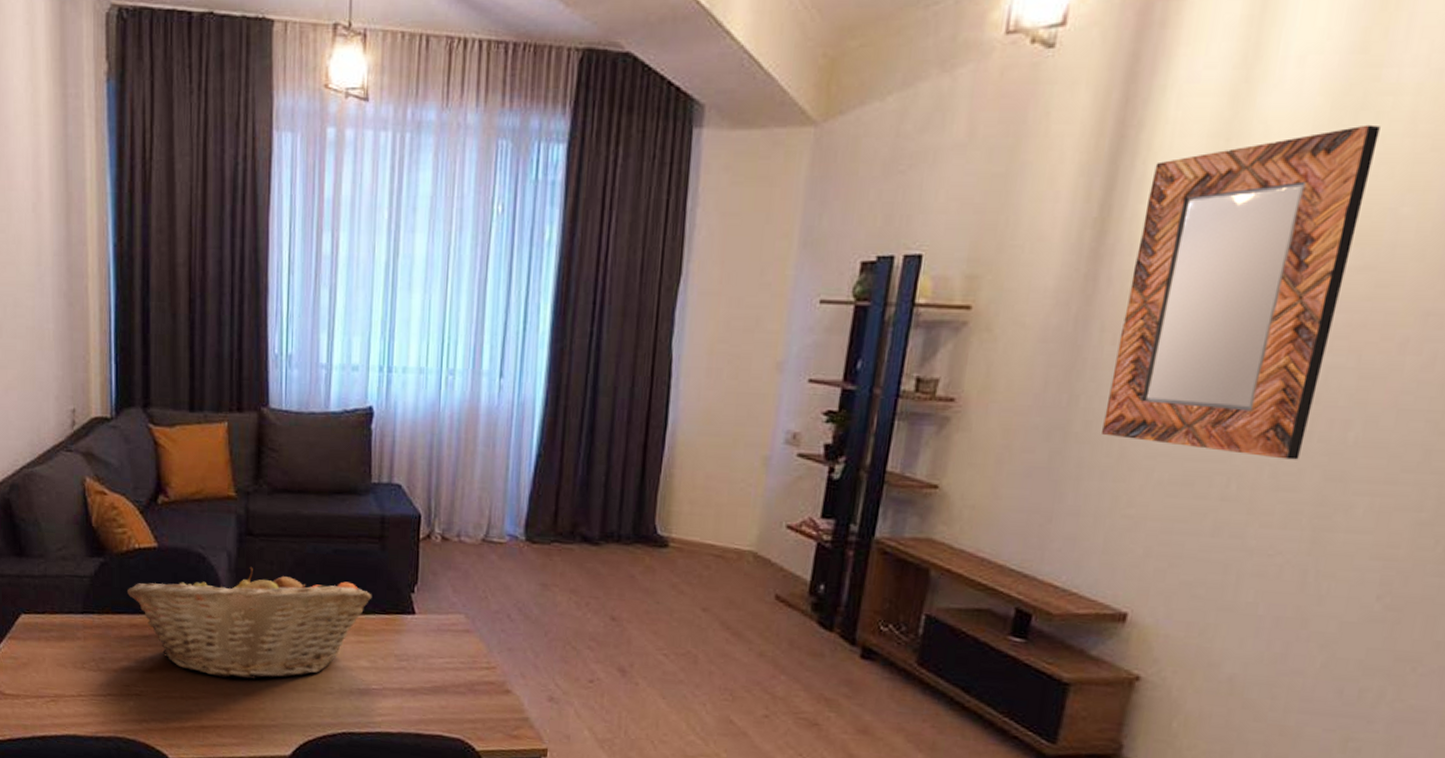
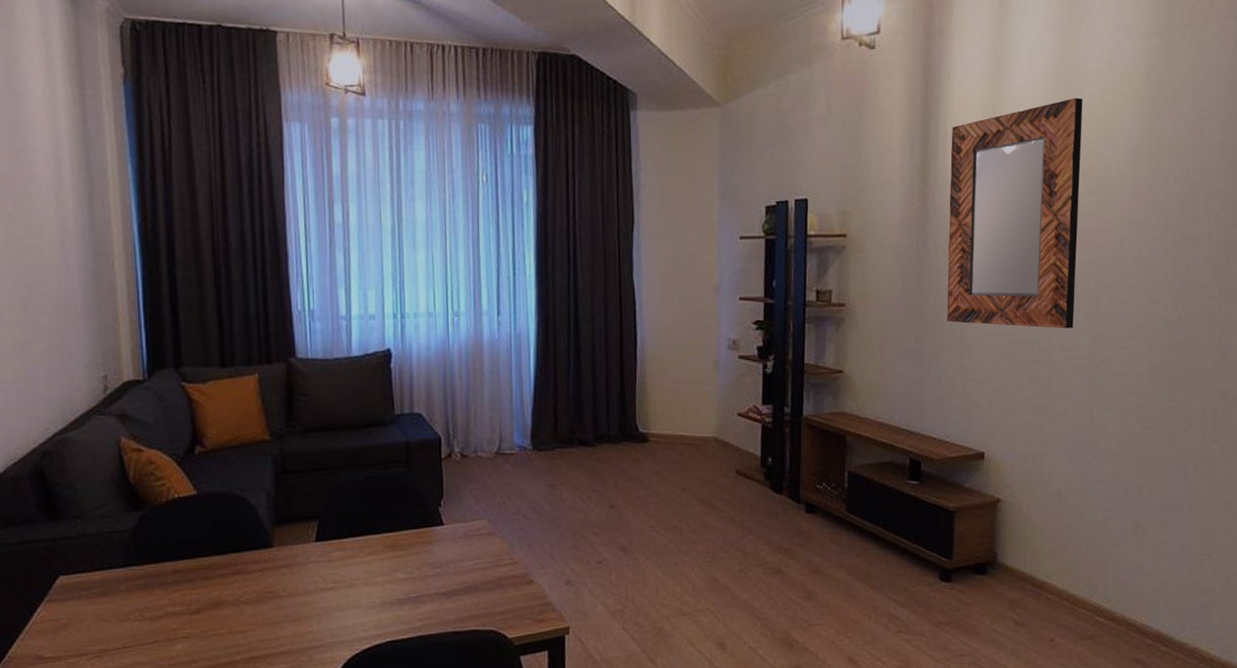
fruit basket: present [128,566,372,680] -> none [169,501,404,608]

